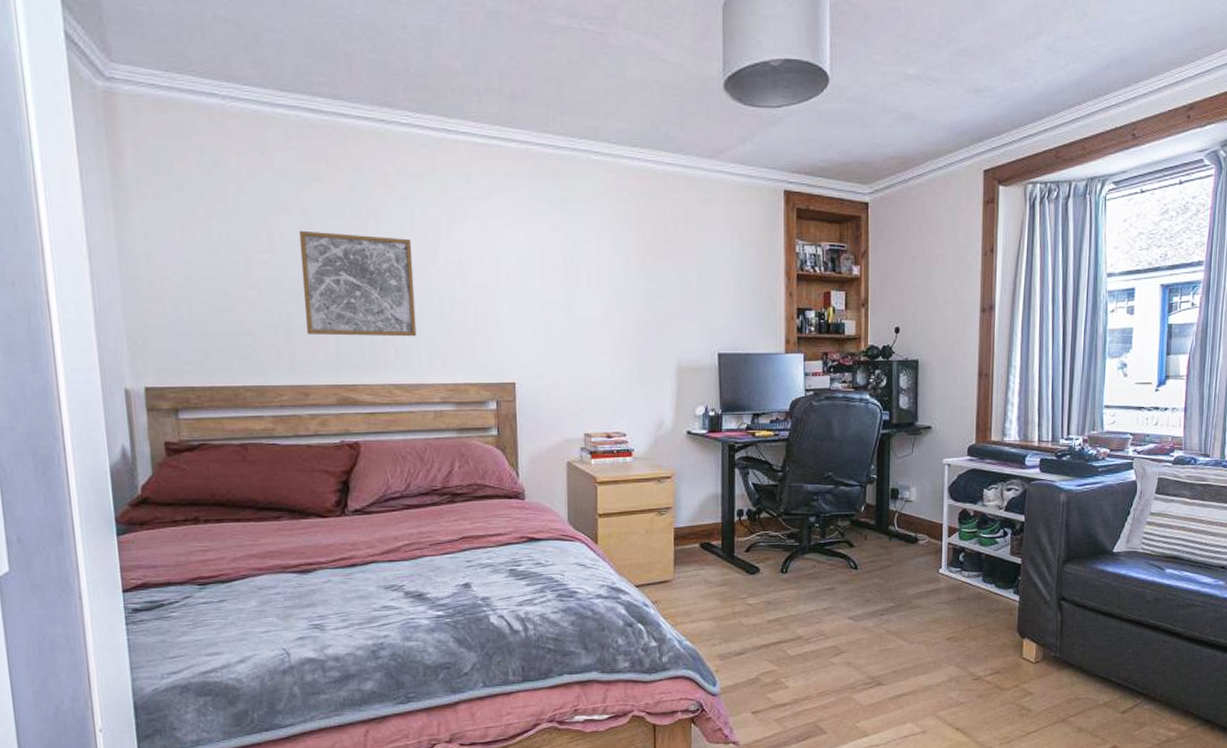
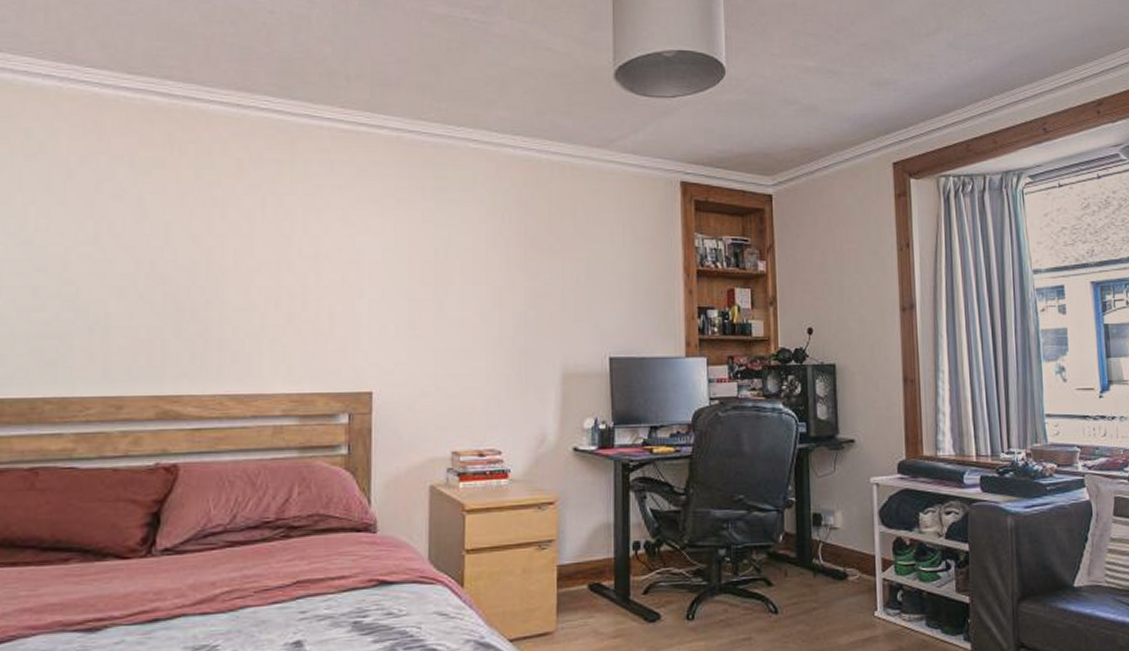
wall art: present [299,230,417,337] -> none [127,220,261,340]

